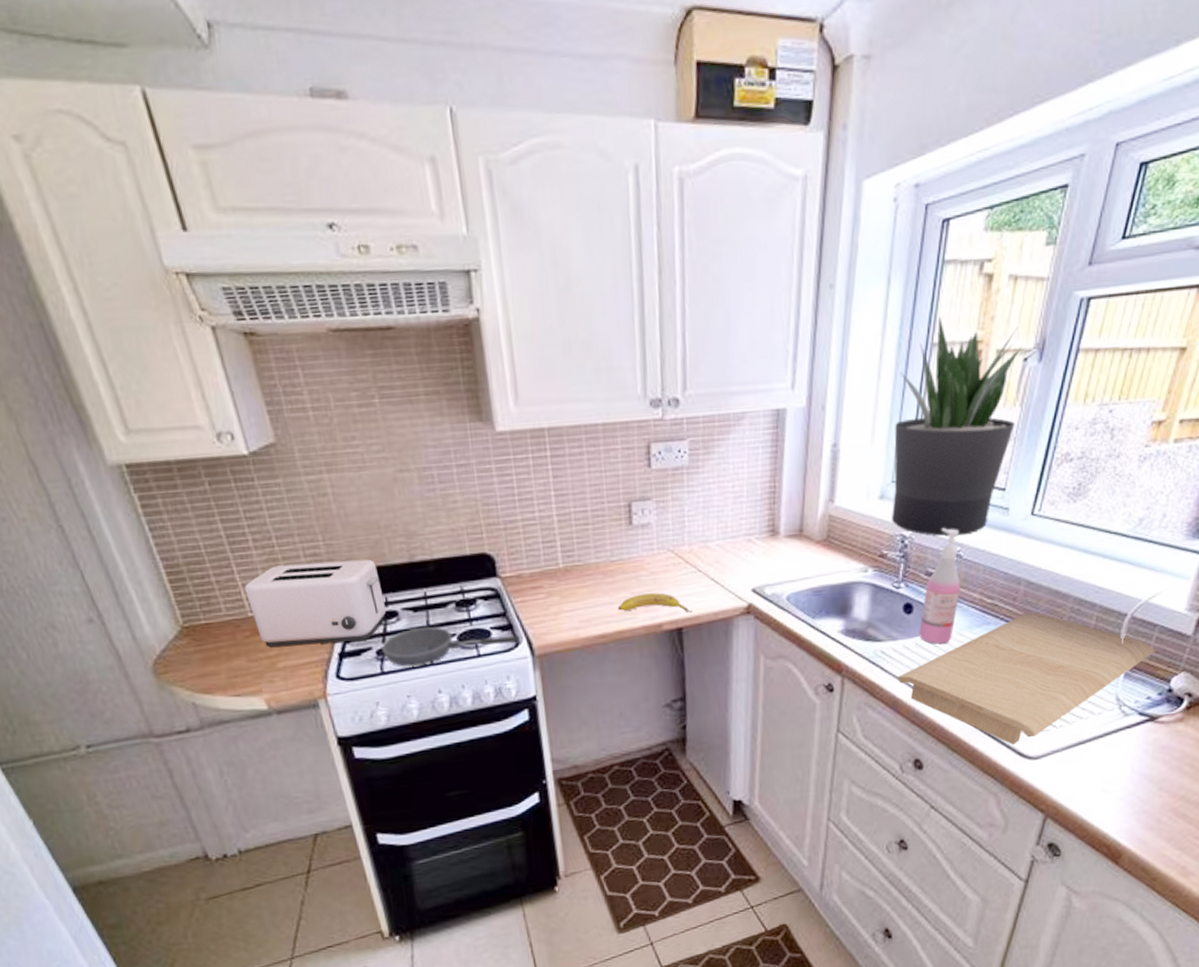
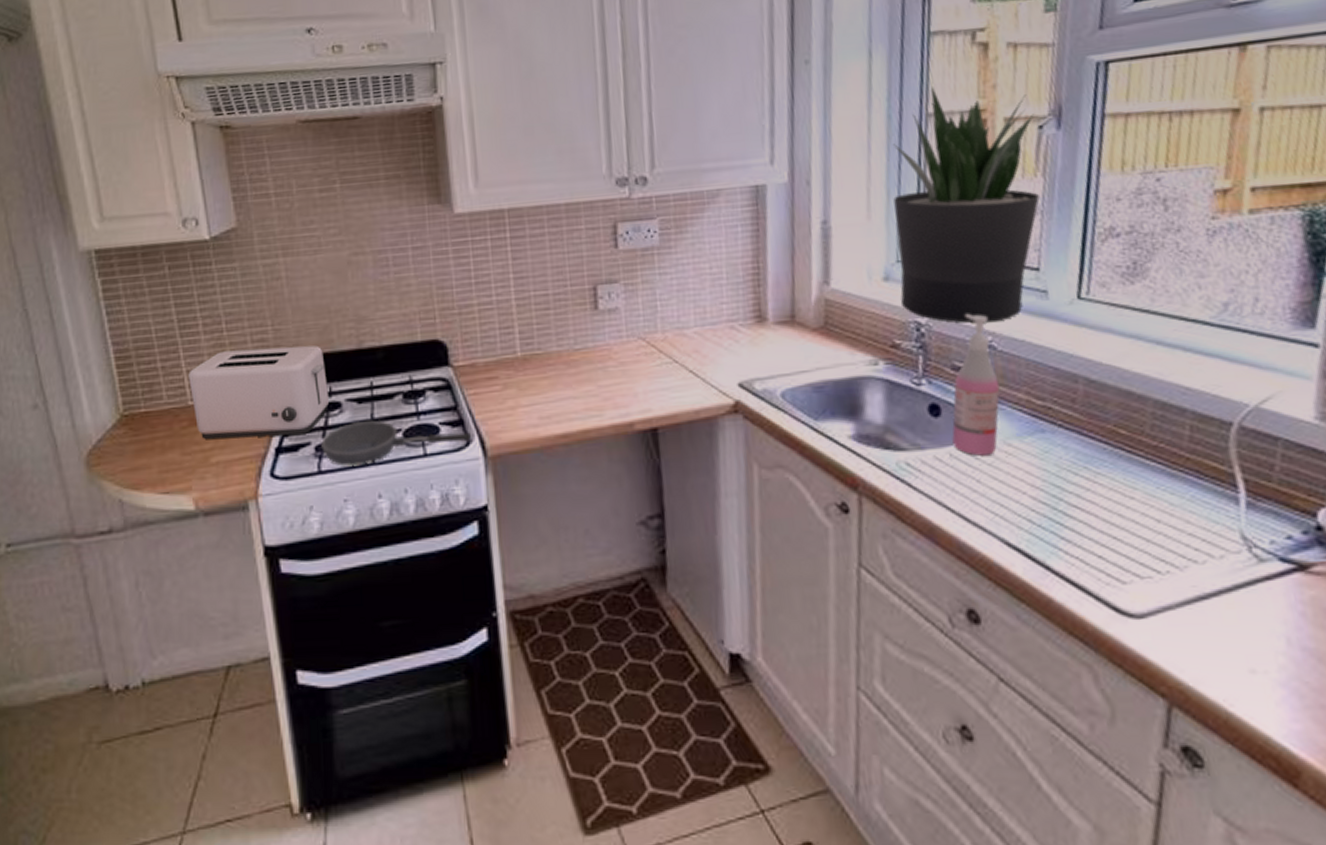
fruit: present [617,593,693,614] -> none [582,386,670,411]
cutting board: present [898,612,1156,745] -> none [931,417,1286,595]

